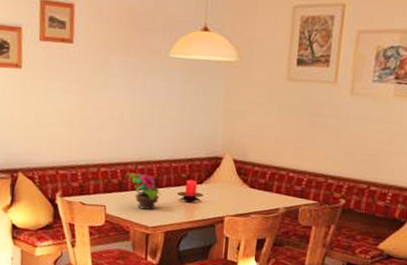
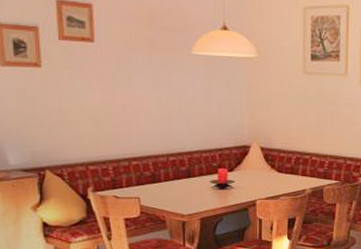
potted flower: present [125,172,162,210] -> none [157,164,195,199]

